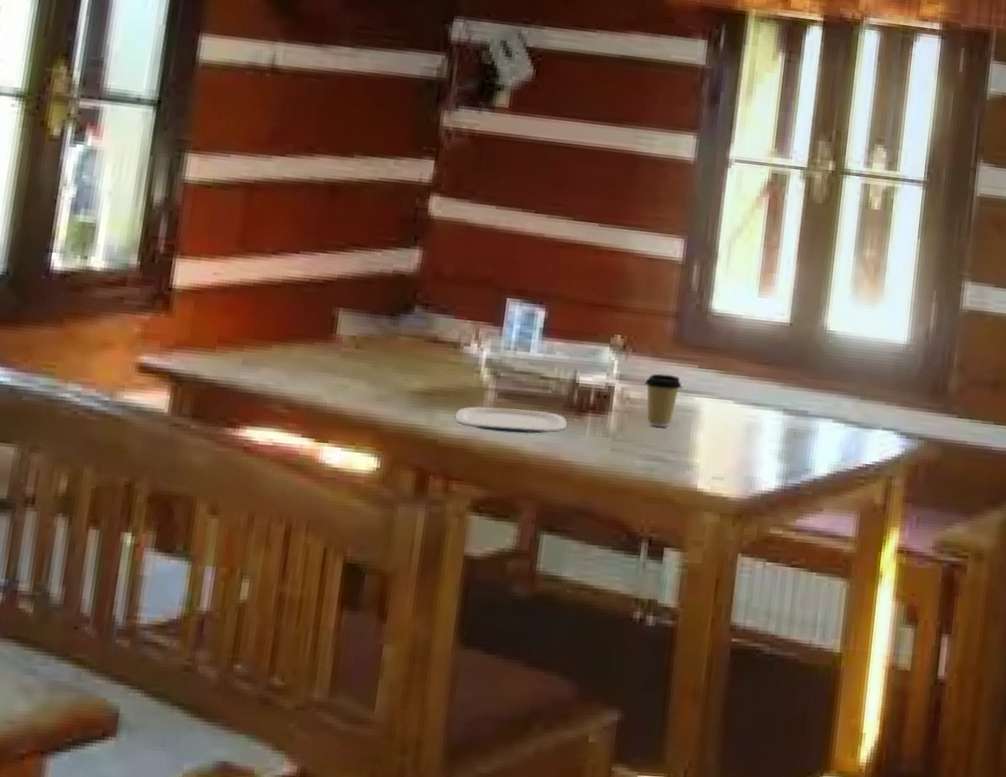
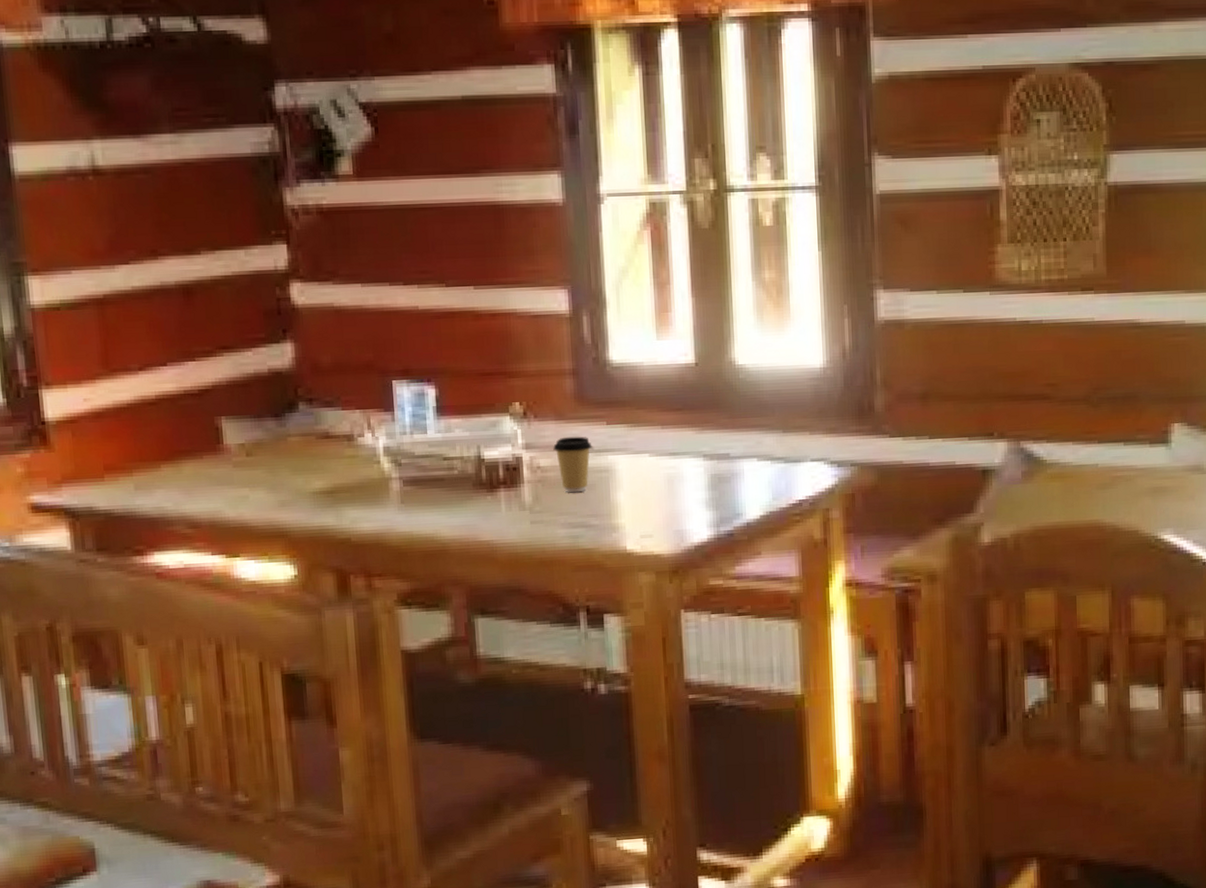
plate: present [455,406,567,434] -> none [363,492,480,521]

